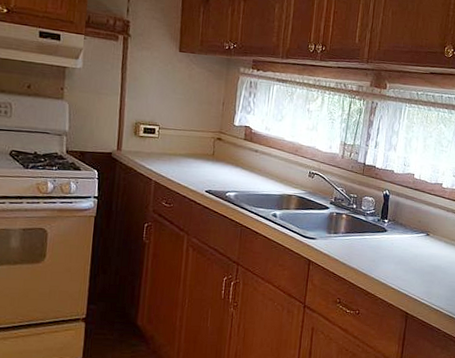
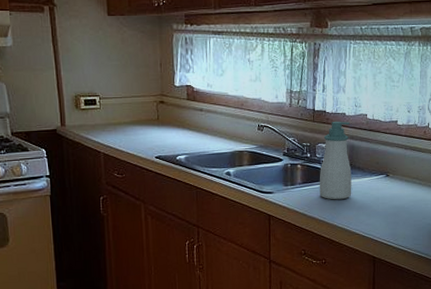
soap bottle: none [360,176,397,253] -> present [319,121,352,200]

